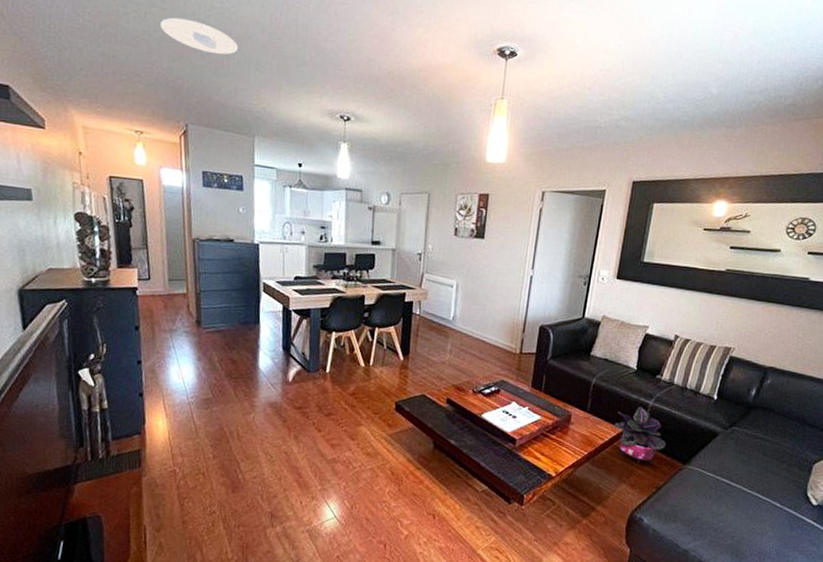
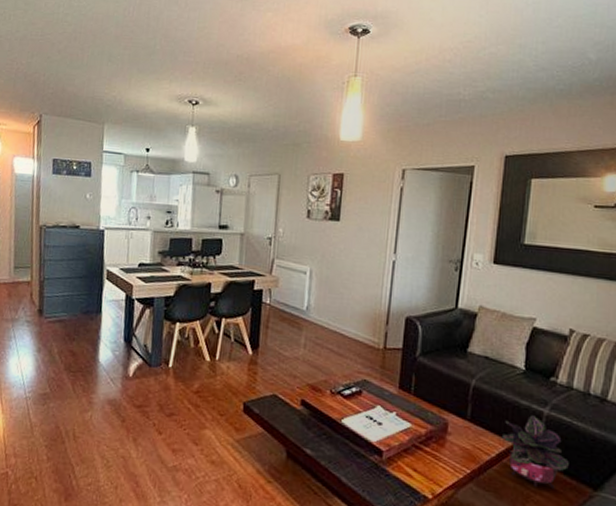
recessed light: present [160,17,239,55] -> none [22,17,93,49]

